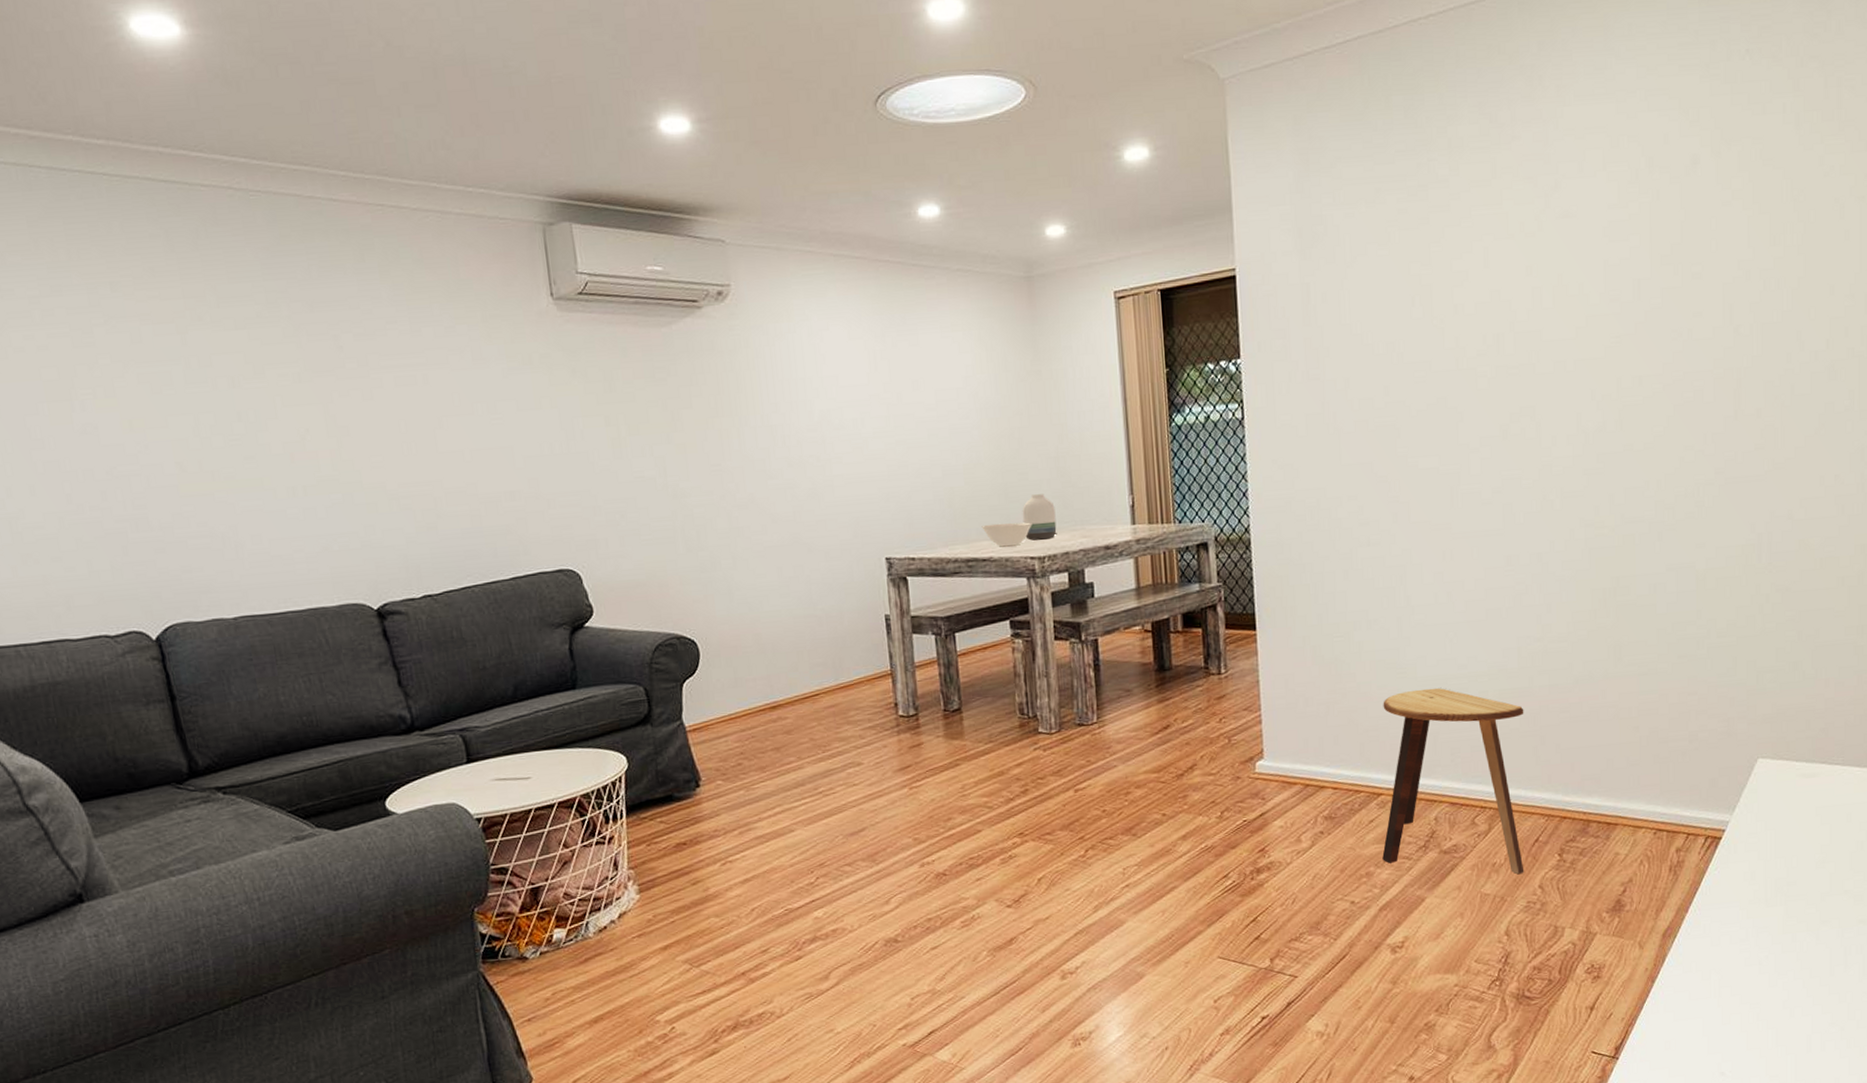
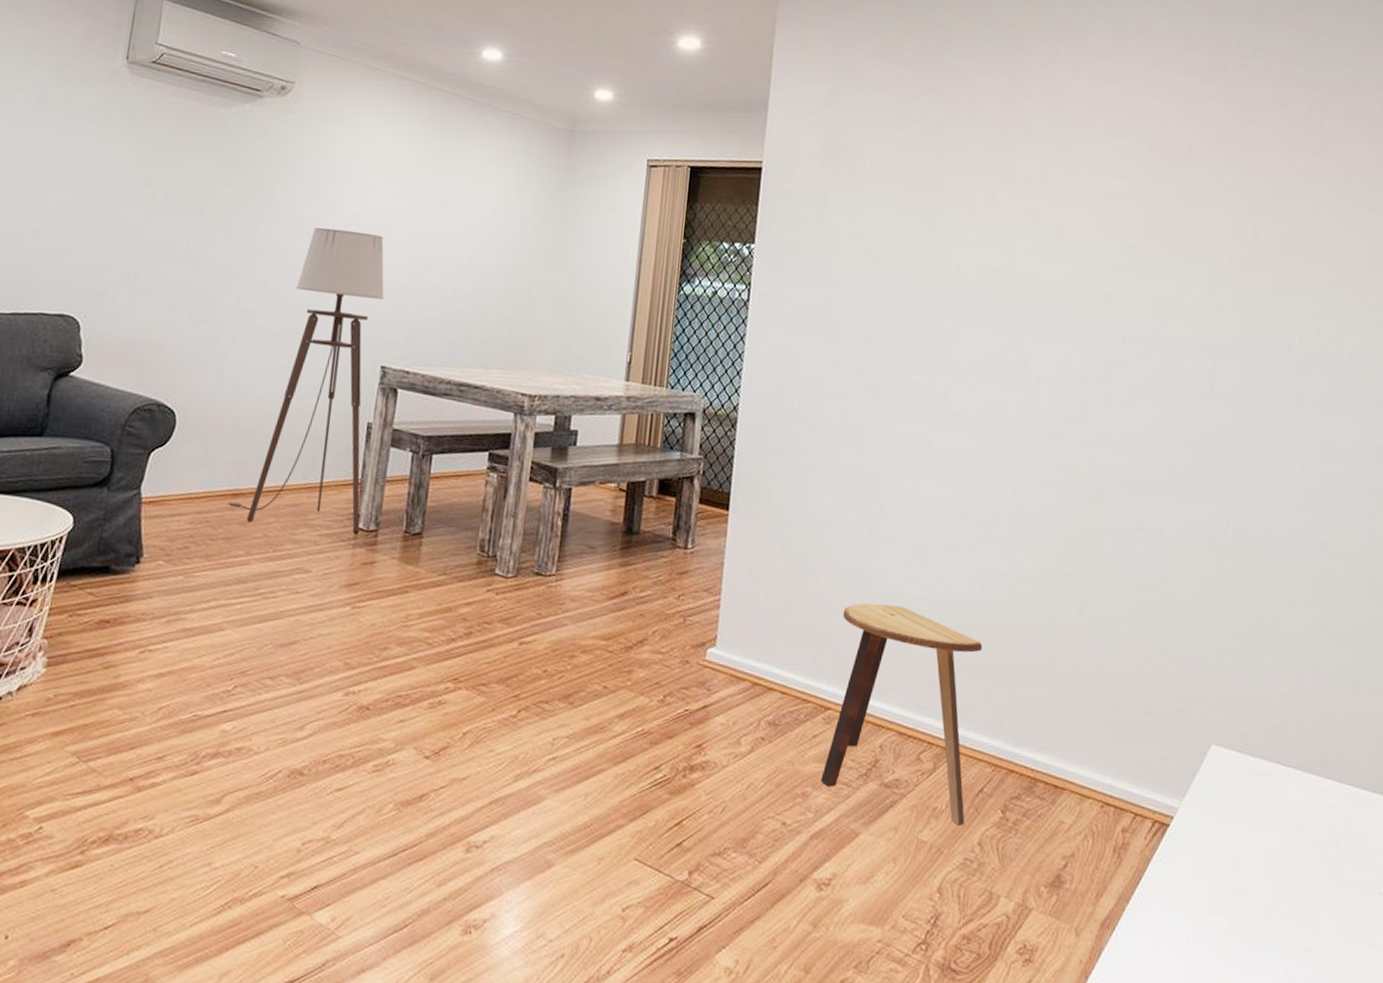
floor lamp: none [767,427,900,730] -> present [226,227,385,536]
bowl: present [981,522,1032,547] -> none [480,352,530,380]
vase: present [1022,494,1057,541] -> none [520,333,555,380]

